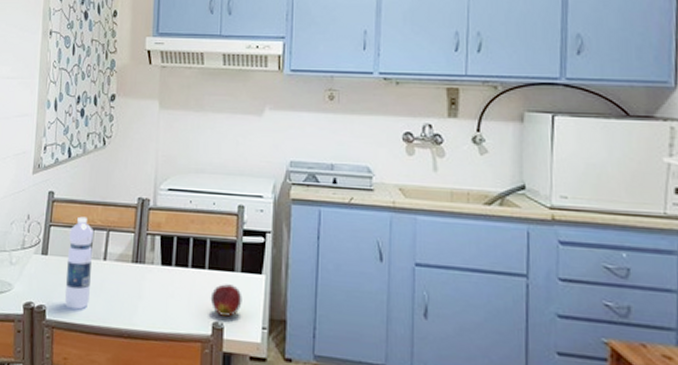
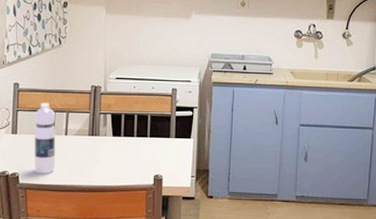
apple: present [210,284,242,317] -> none [152,147,176,170]

